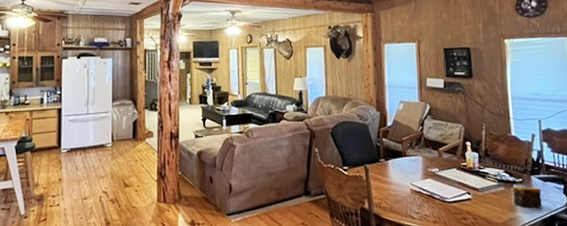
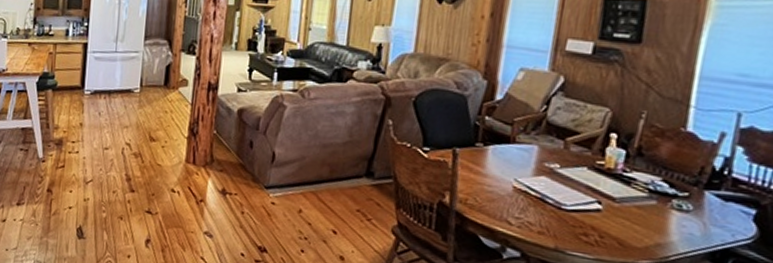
candle: present [513,187,542,208] -> none [667,203,717,236]

